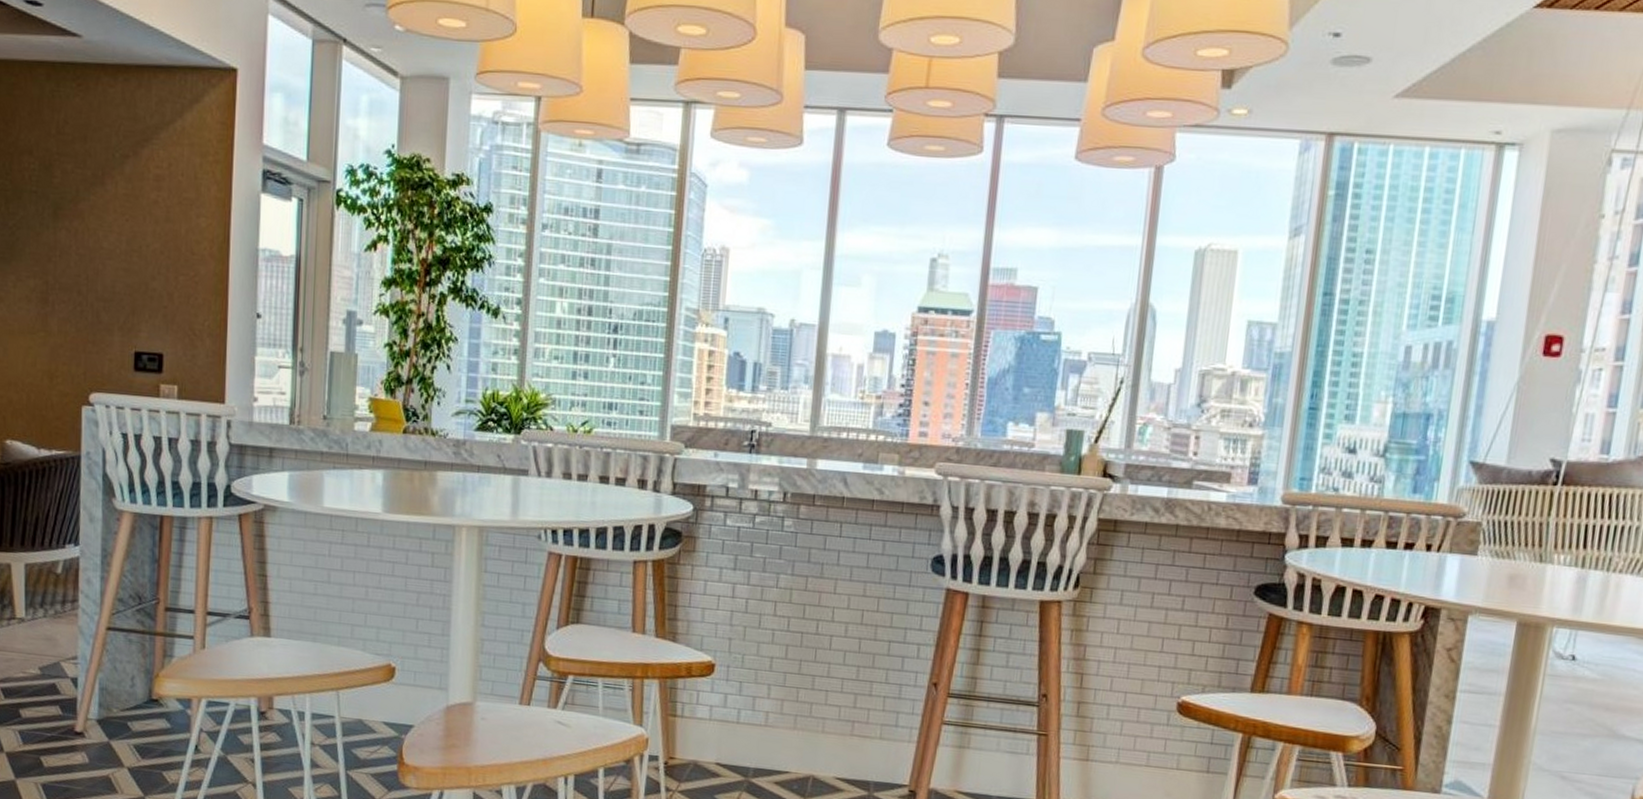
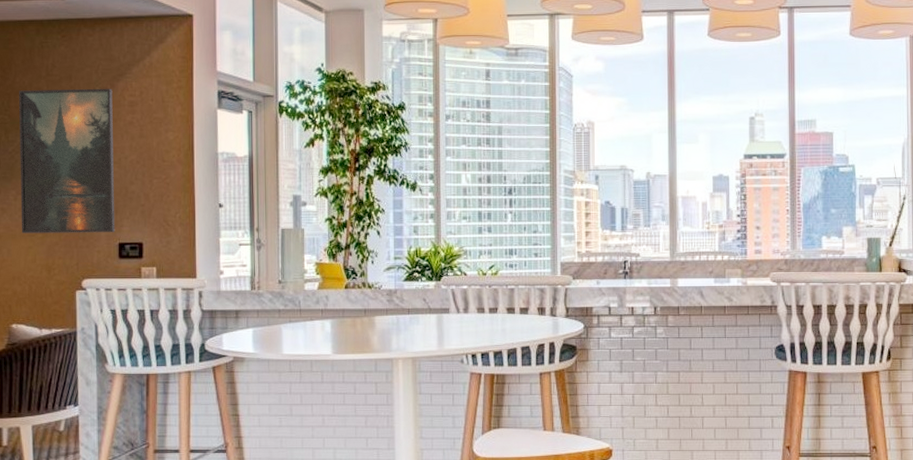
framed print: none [20,150,135,338] -> present [19,88,115,234]

